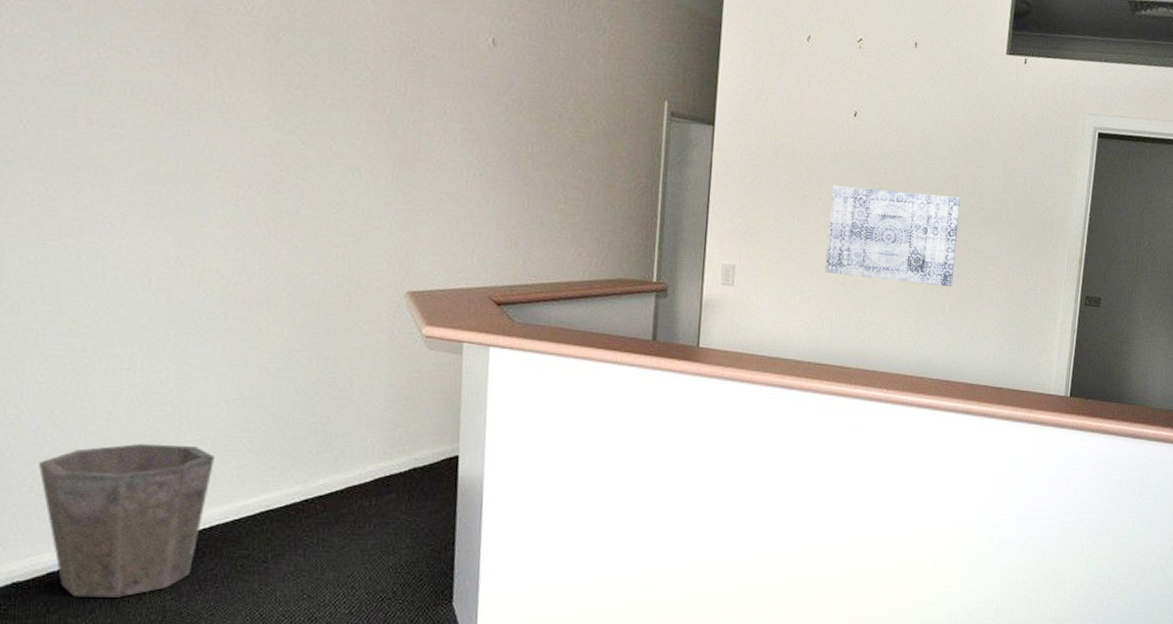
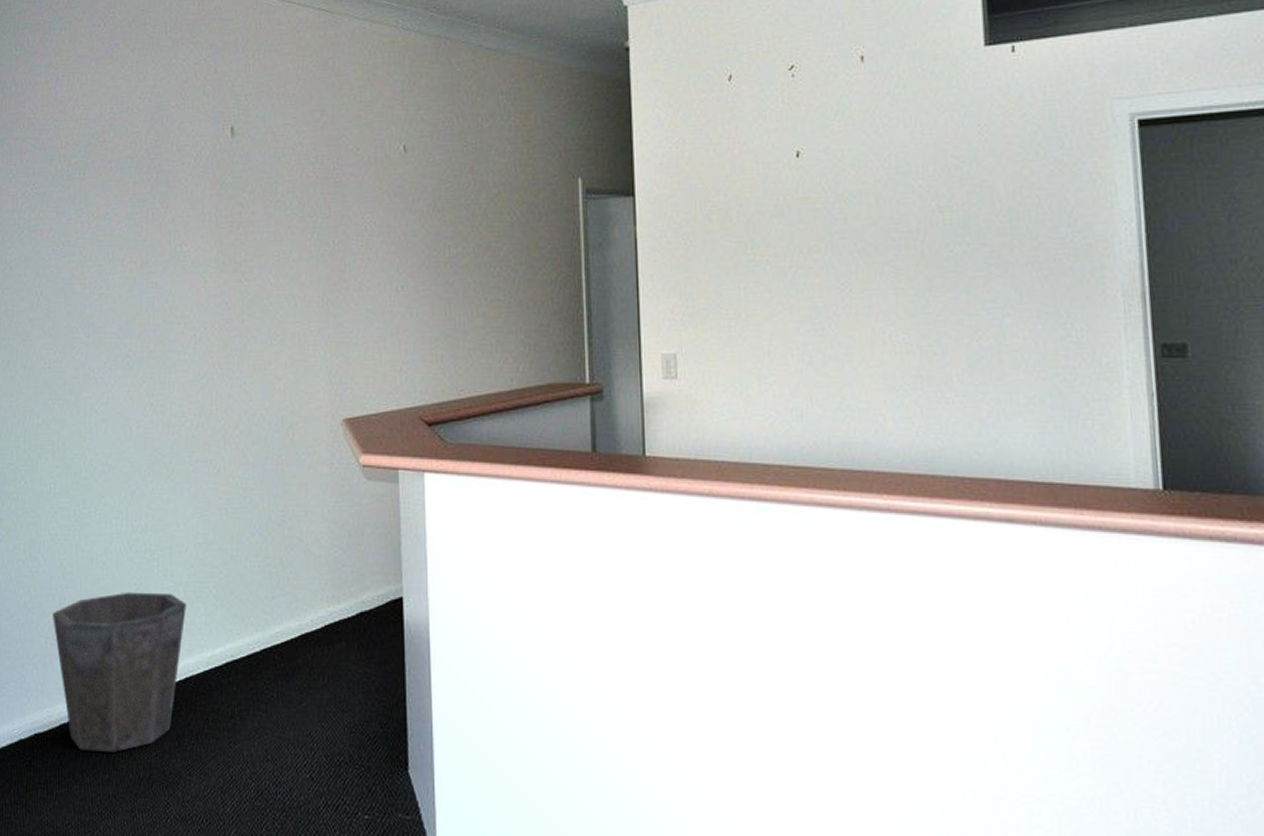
wall art: present [825,185,961,287] -> none [780,235,958,353]

